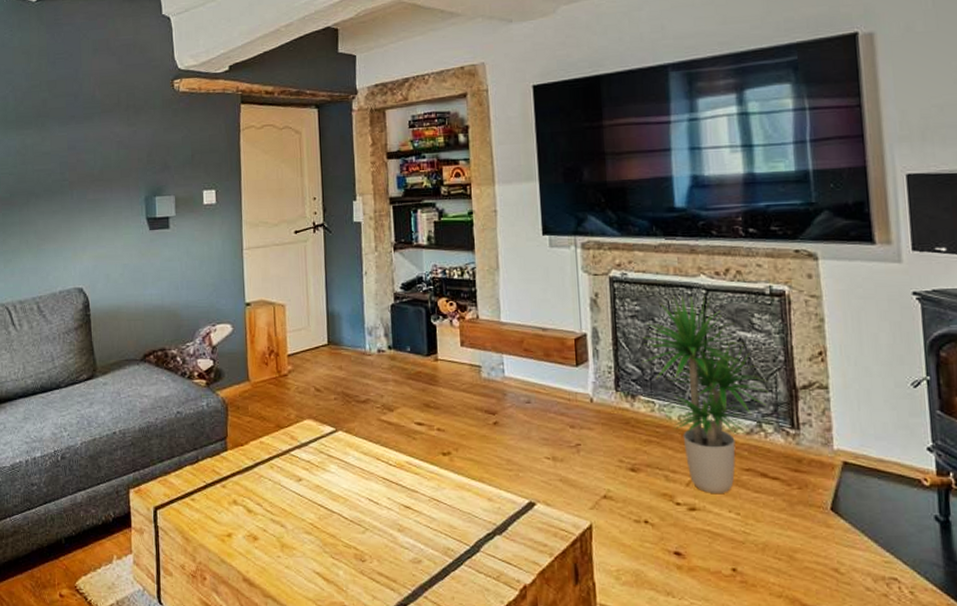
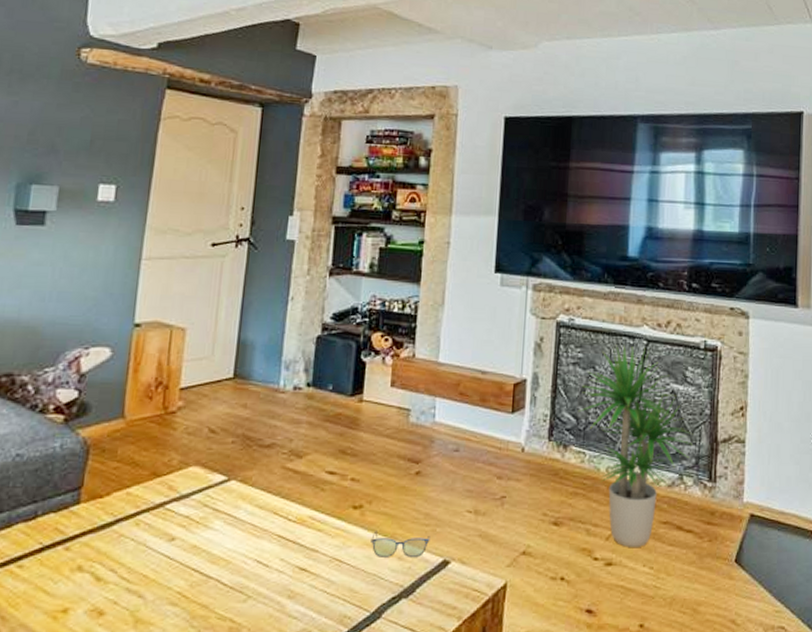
glasses: none [462,475,515,498] -> present [371,531,431,557]

